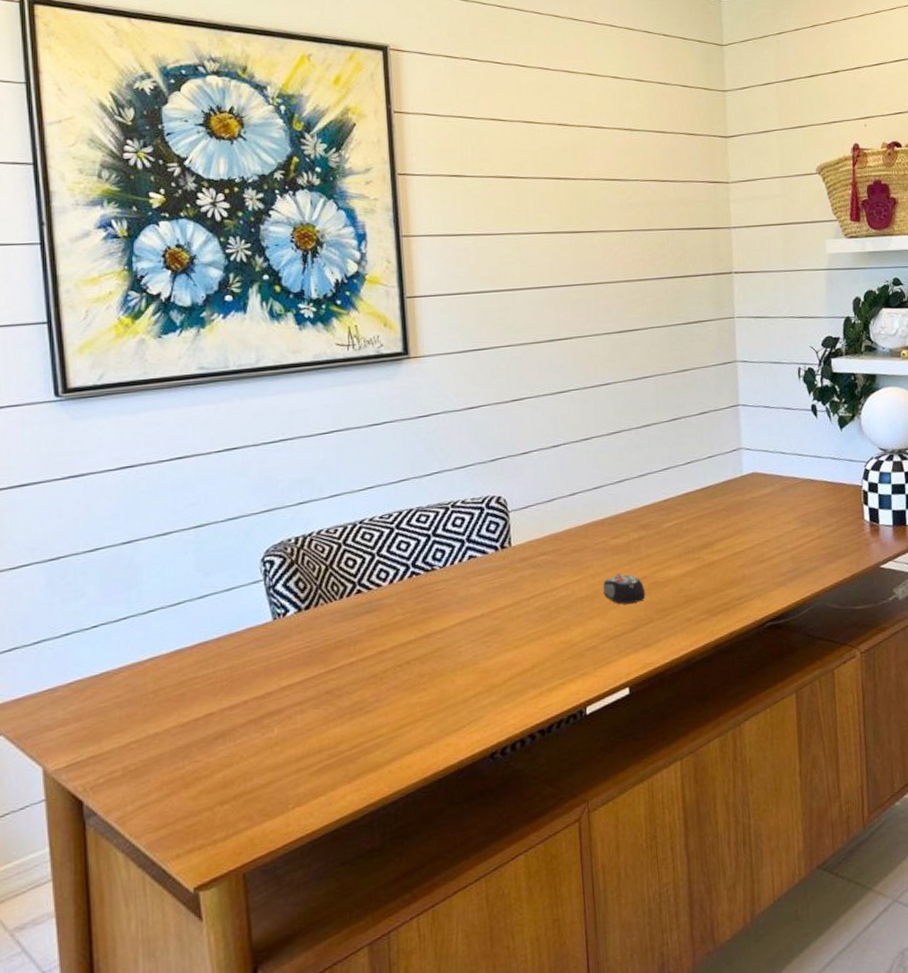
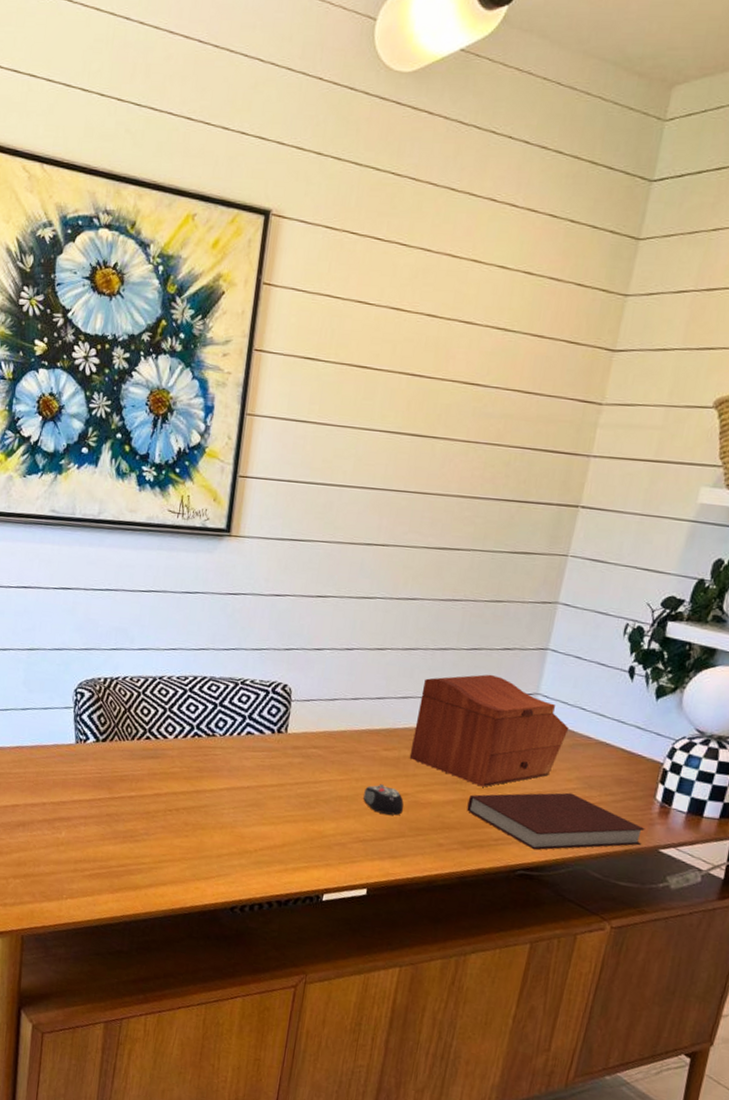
sewing box: none [635,440,776,551] -> present [409,674,569,787]
notebook: none [704,534,864,599] -> present [466,792,645,850]

